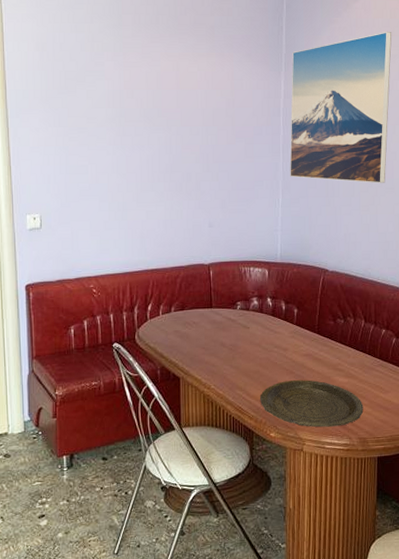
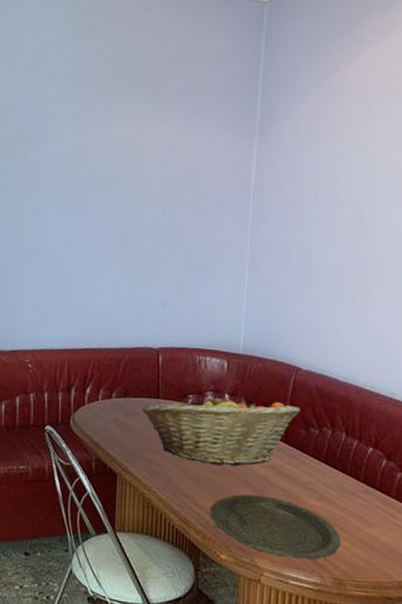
fruit basket: none [198,298,328,359] -> present [142,393,300,466]
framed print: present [290,31,392,183] -> none [259,97,393,272]

